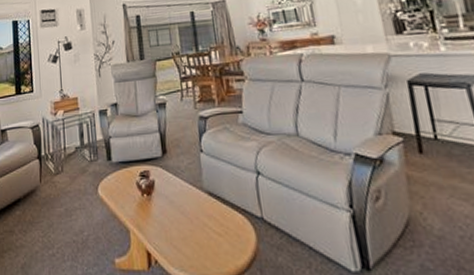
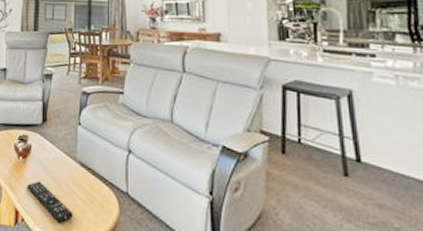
remote control: none [155,218,209,260] -> present [27,181,73,223]

